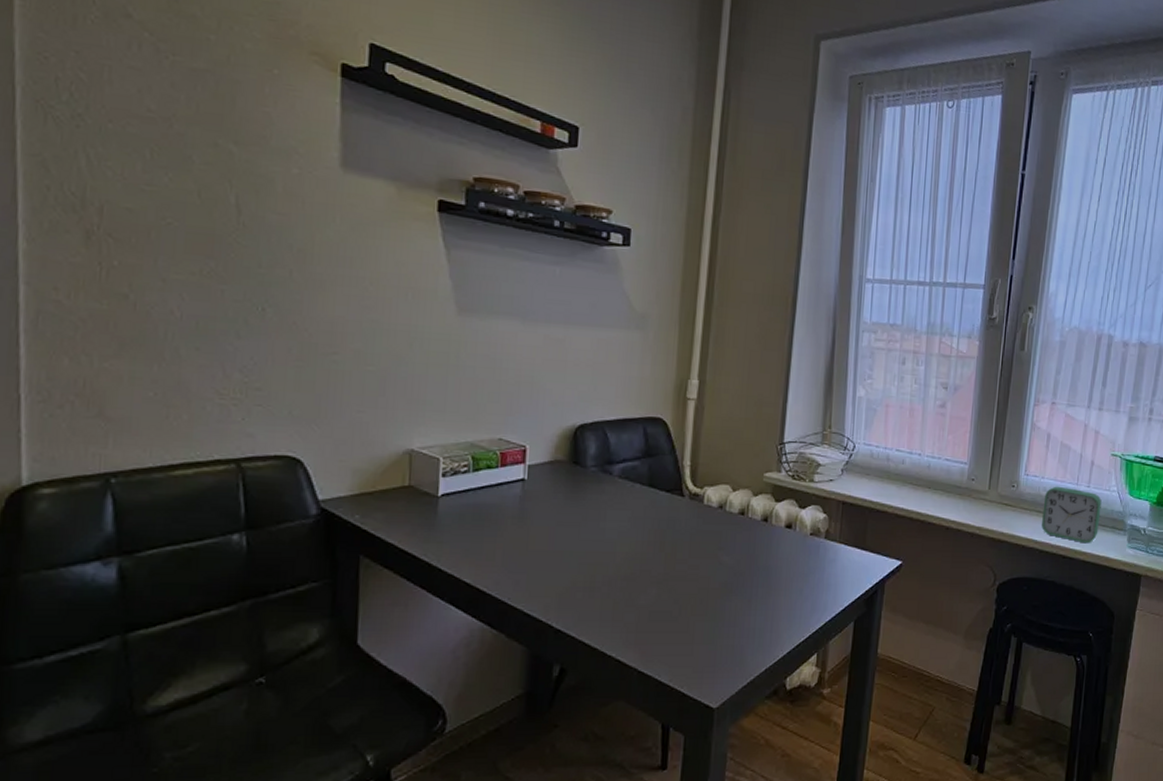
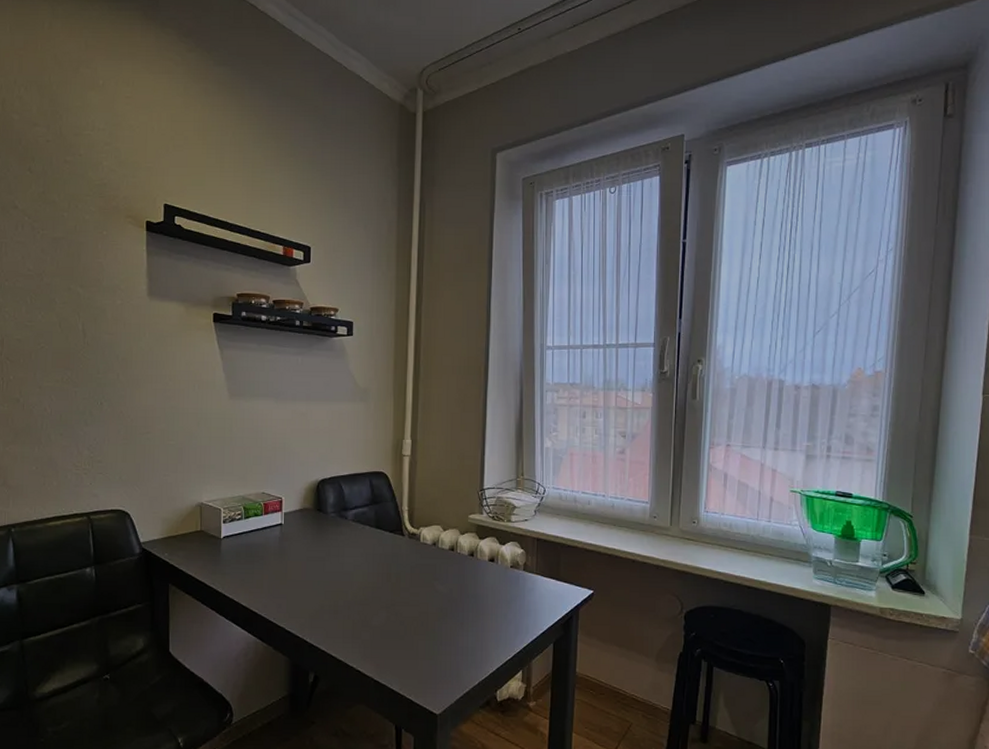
alarm clock: present [1042,486,1102,544] -> none [725,521,784,575]

